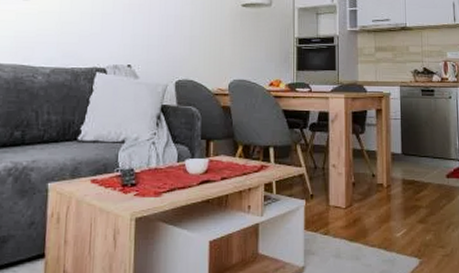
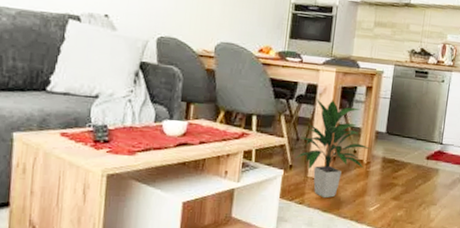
indoor plant: none [314,124,389,227] -> present [294,98,371,198]

